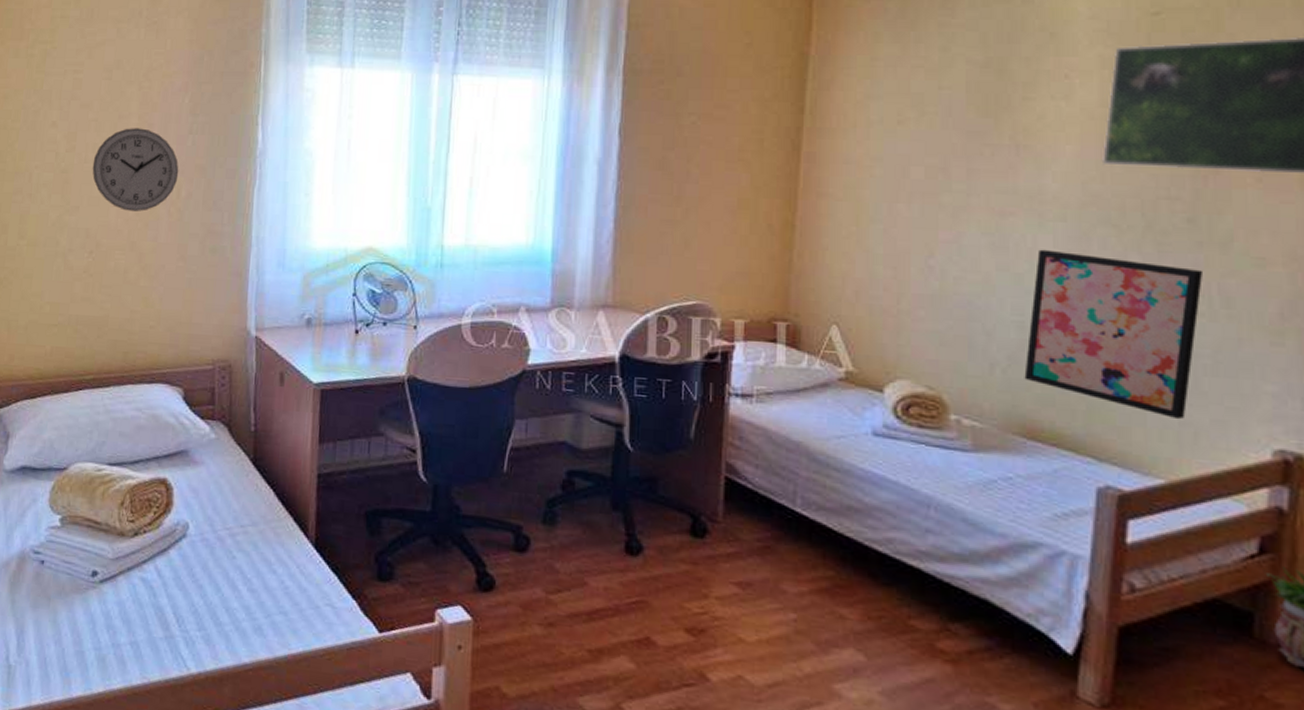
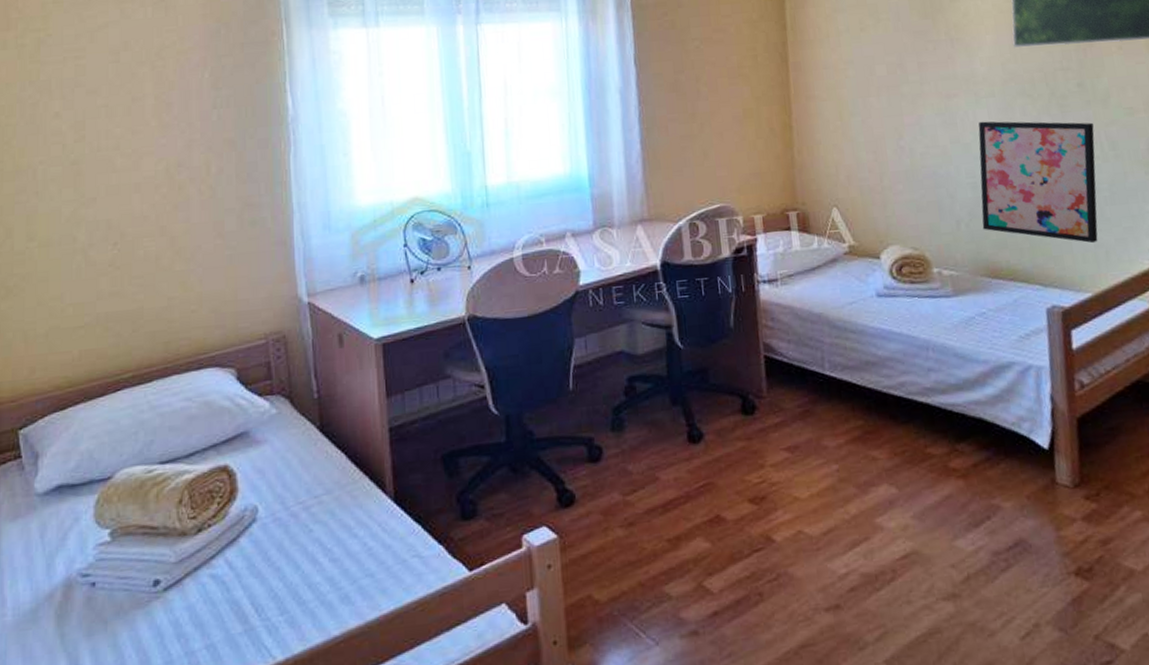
wall clock: present [92,128,179,211] -> none [107,108,206,196]

